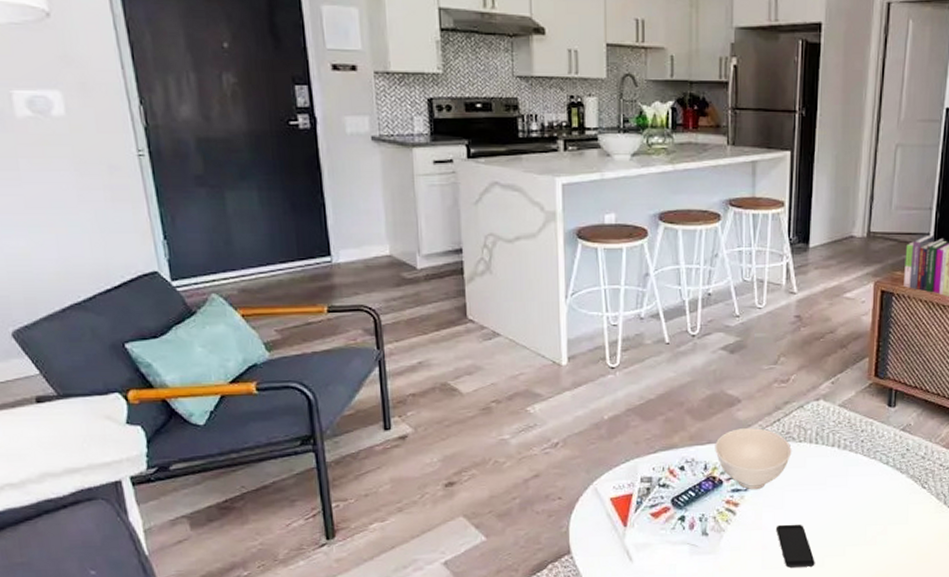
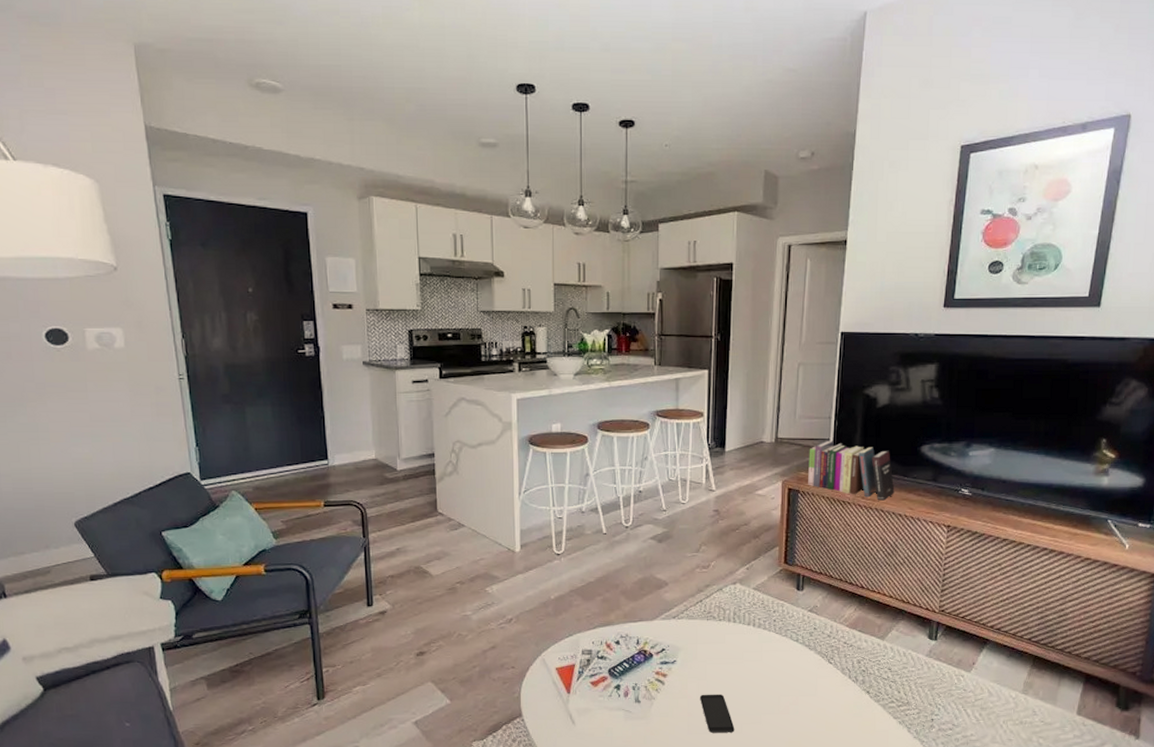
bowl: present [715,427,792,490] -> none [646,607,713,663]

